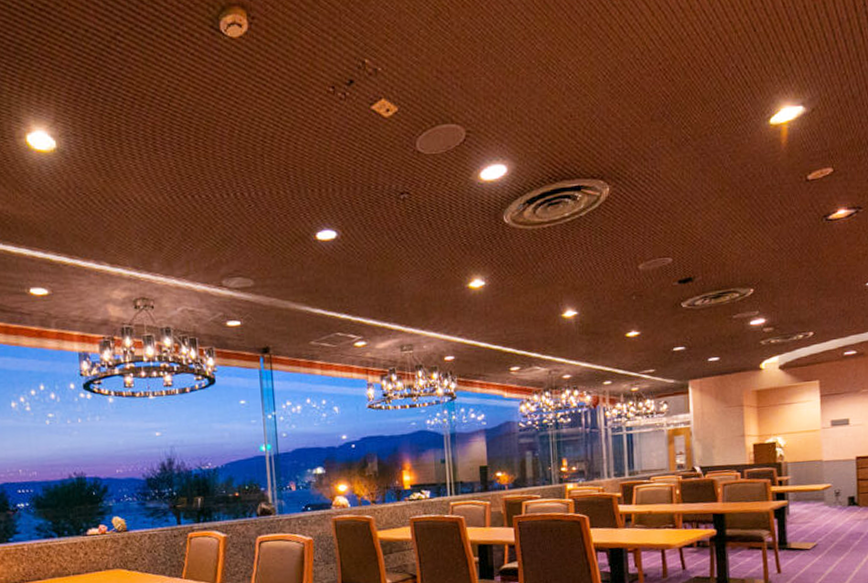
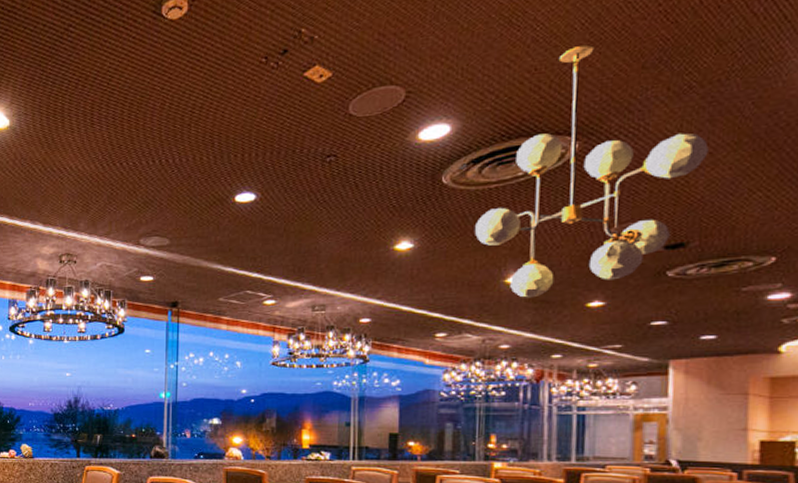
chandelier: none [535,95,703,331] -> present [475,44,709,298]

